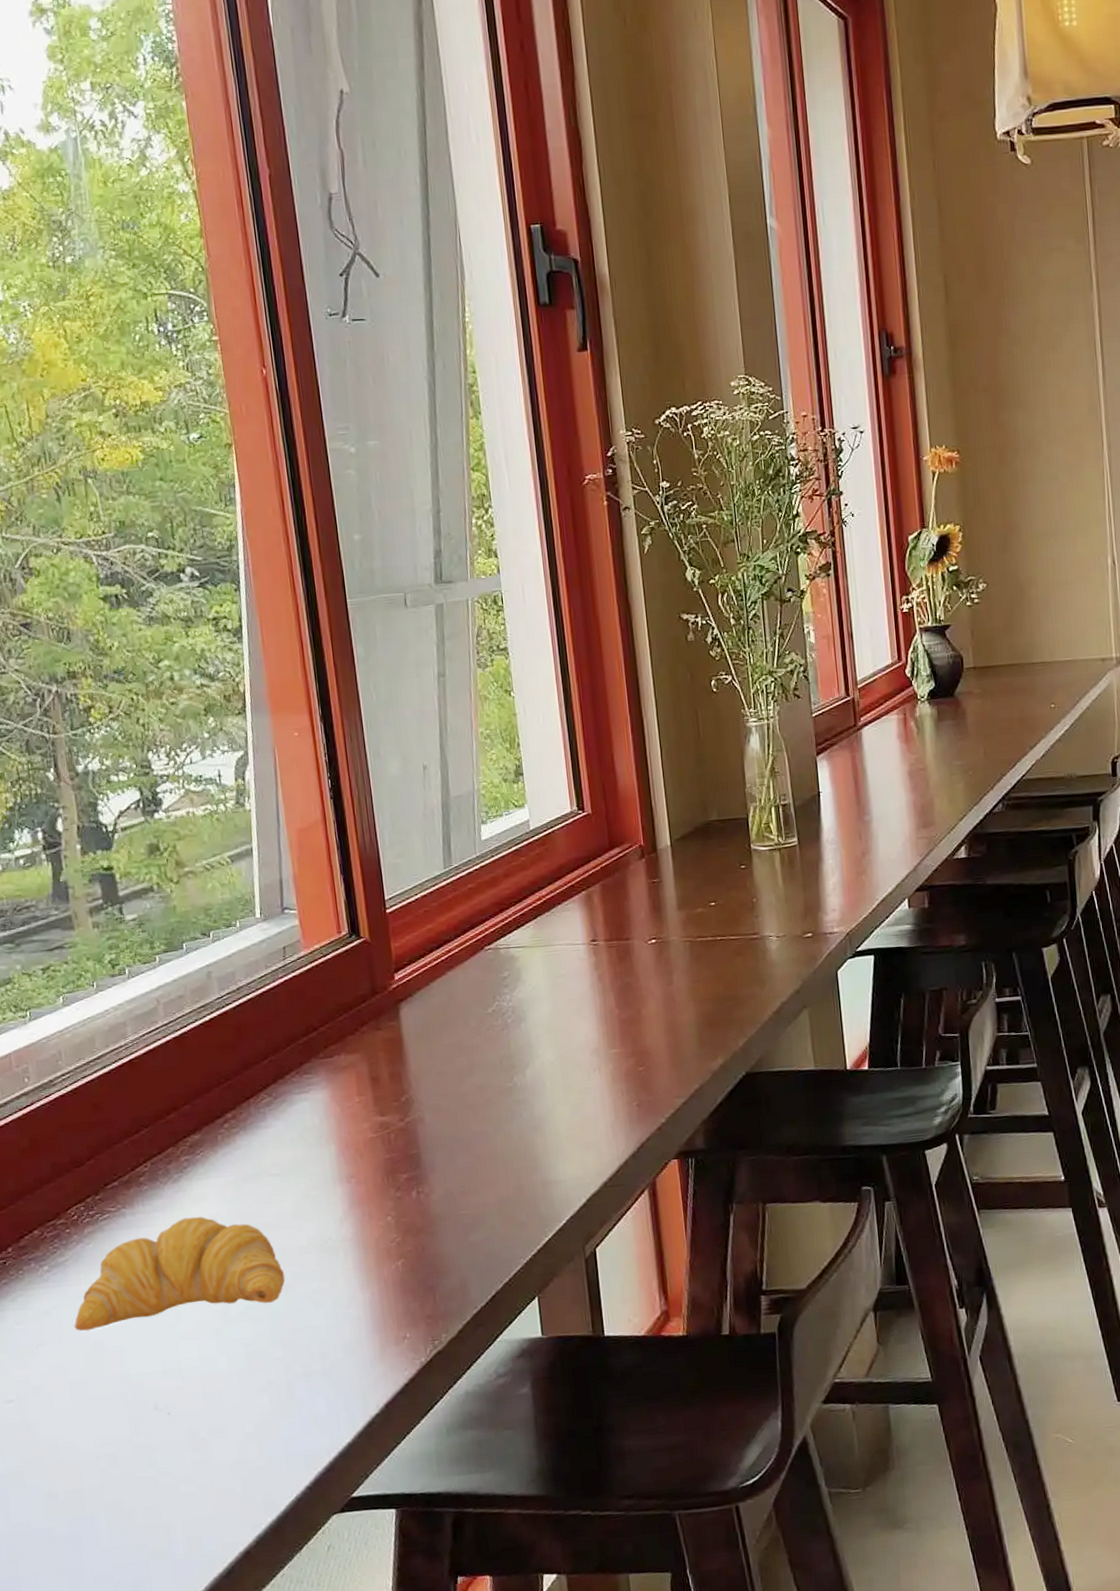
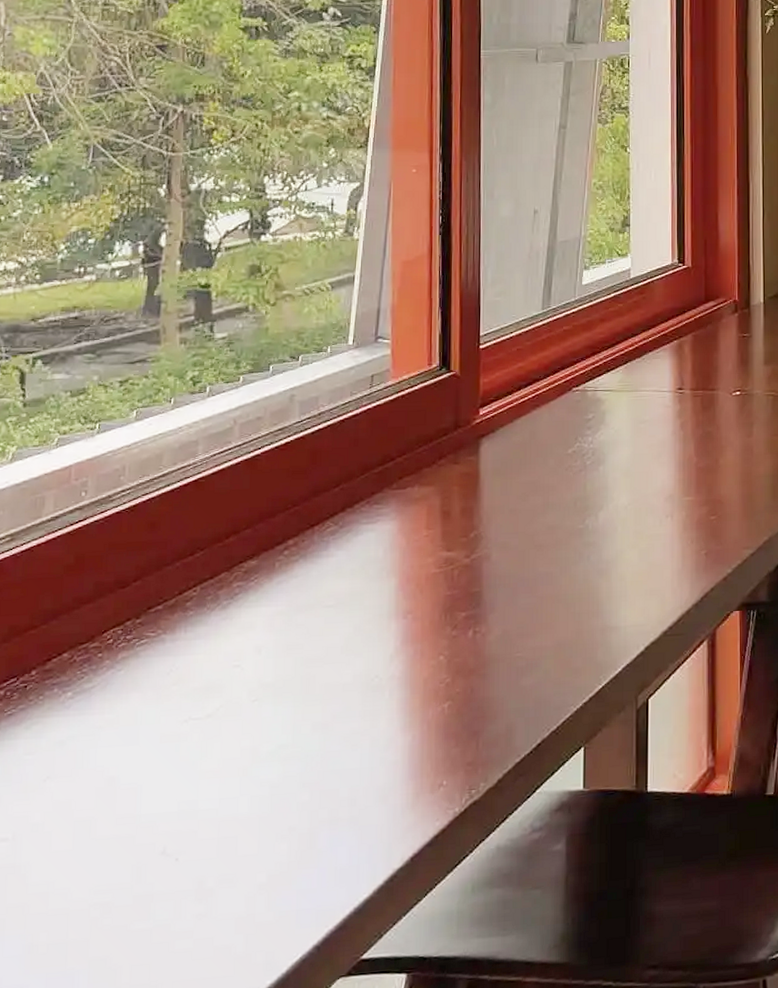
croissant: present [74,1216,285,1331] -> none [89,646,324,765]

